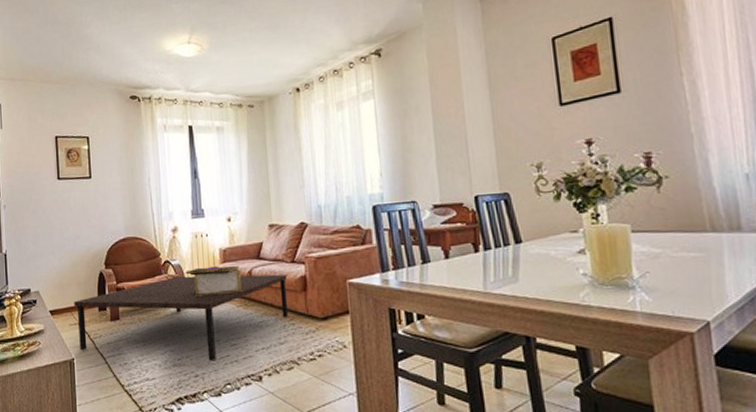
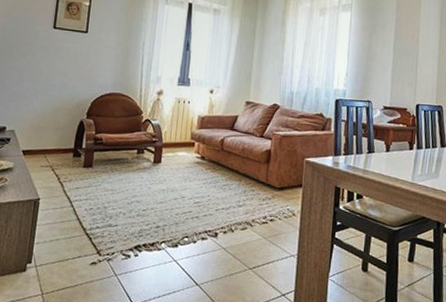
coffee table: present [74,274,289,362] -> none [47,135,255,215]
decorative box: present [185,266,243,297] -> none [163,129,214,157]

